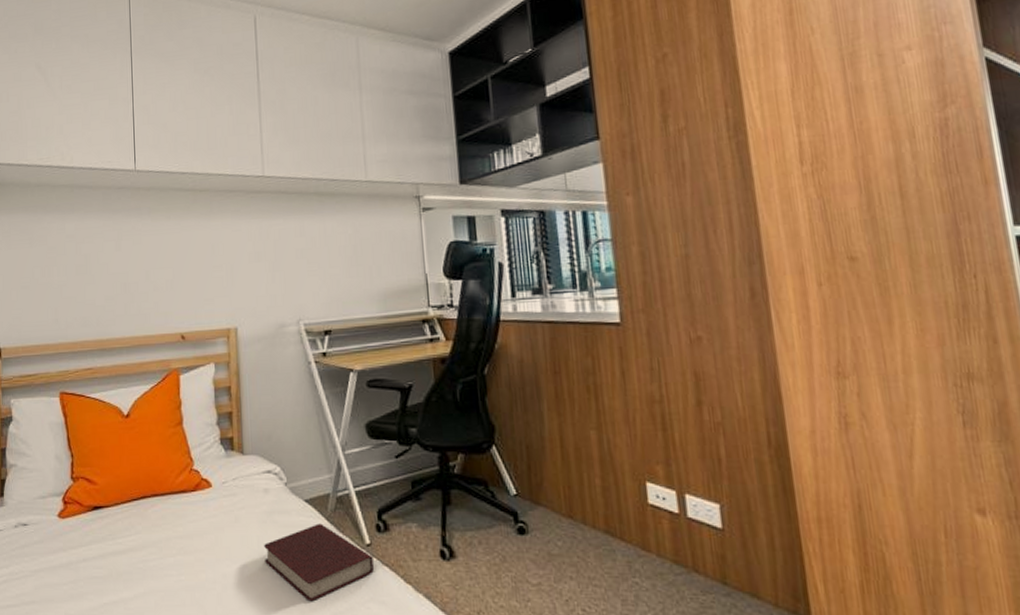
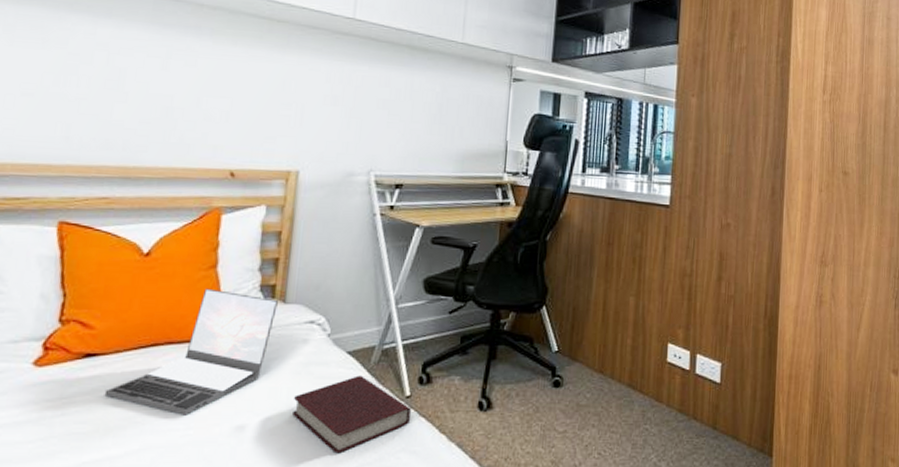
laptop: none [112,444,237,562] -> present [104,288,278,415]

